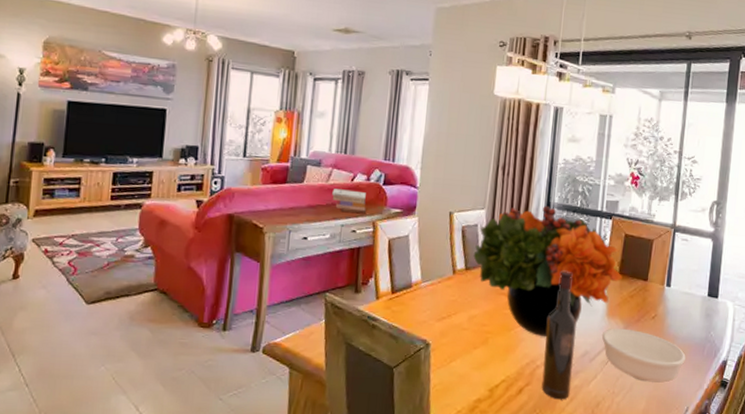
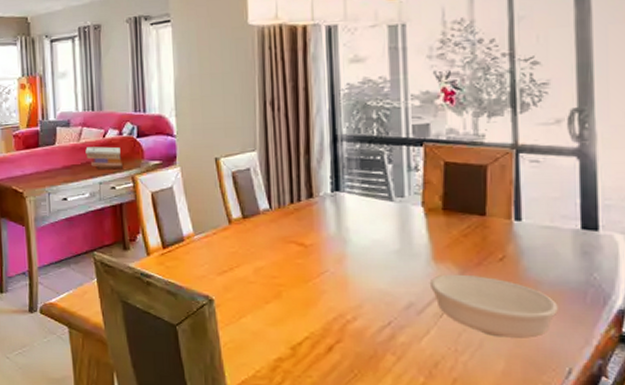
flower arrangement: present [473,205,623,337] -> none [250,139,448,288]
wine bottle: present [541,271,577,399] -> none [354,212,395,358]

